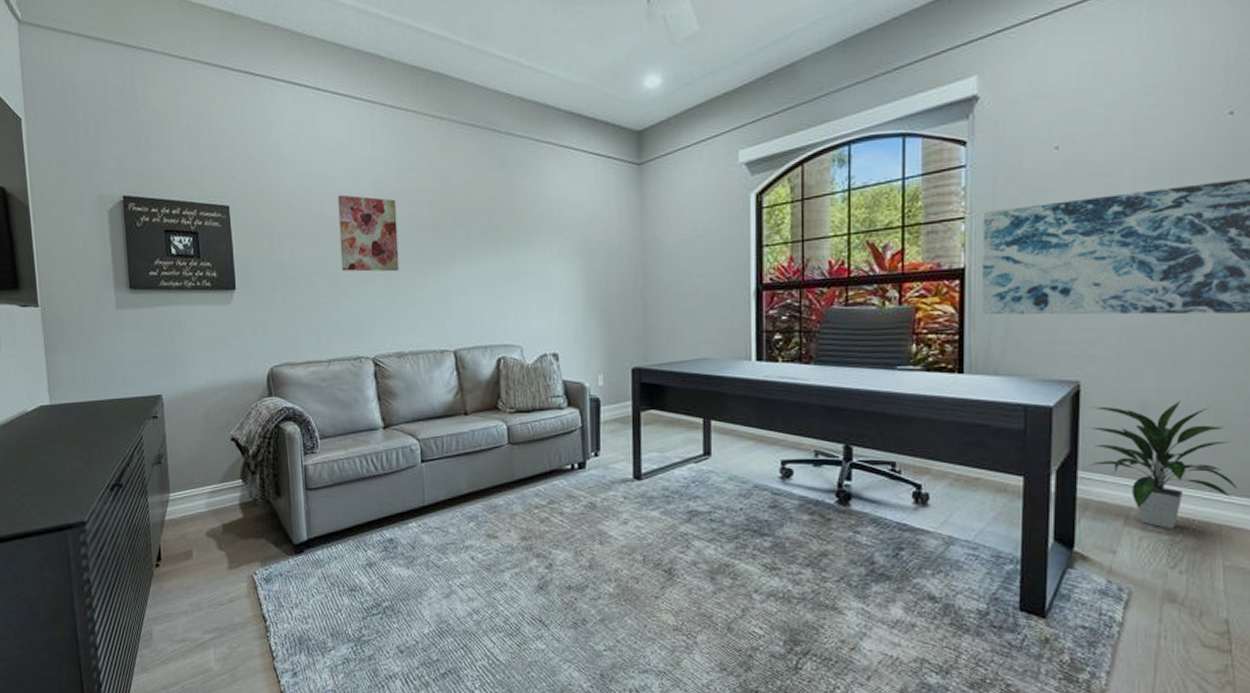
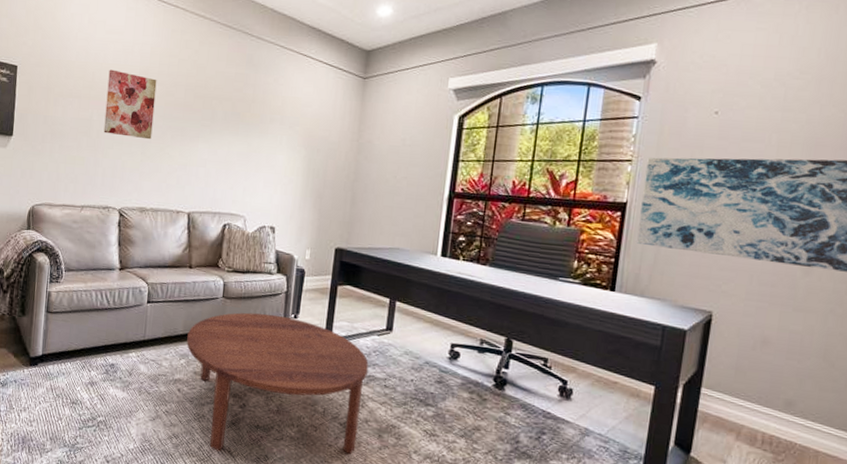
coffee table: none [473,455,689,622] -> present [186,312,369,454]
indoor plant: present [1086,400,1238,529] -> none [712,334,836,449]

